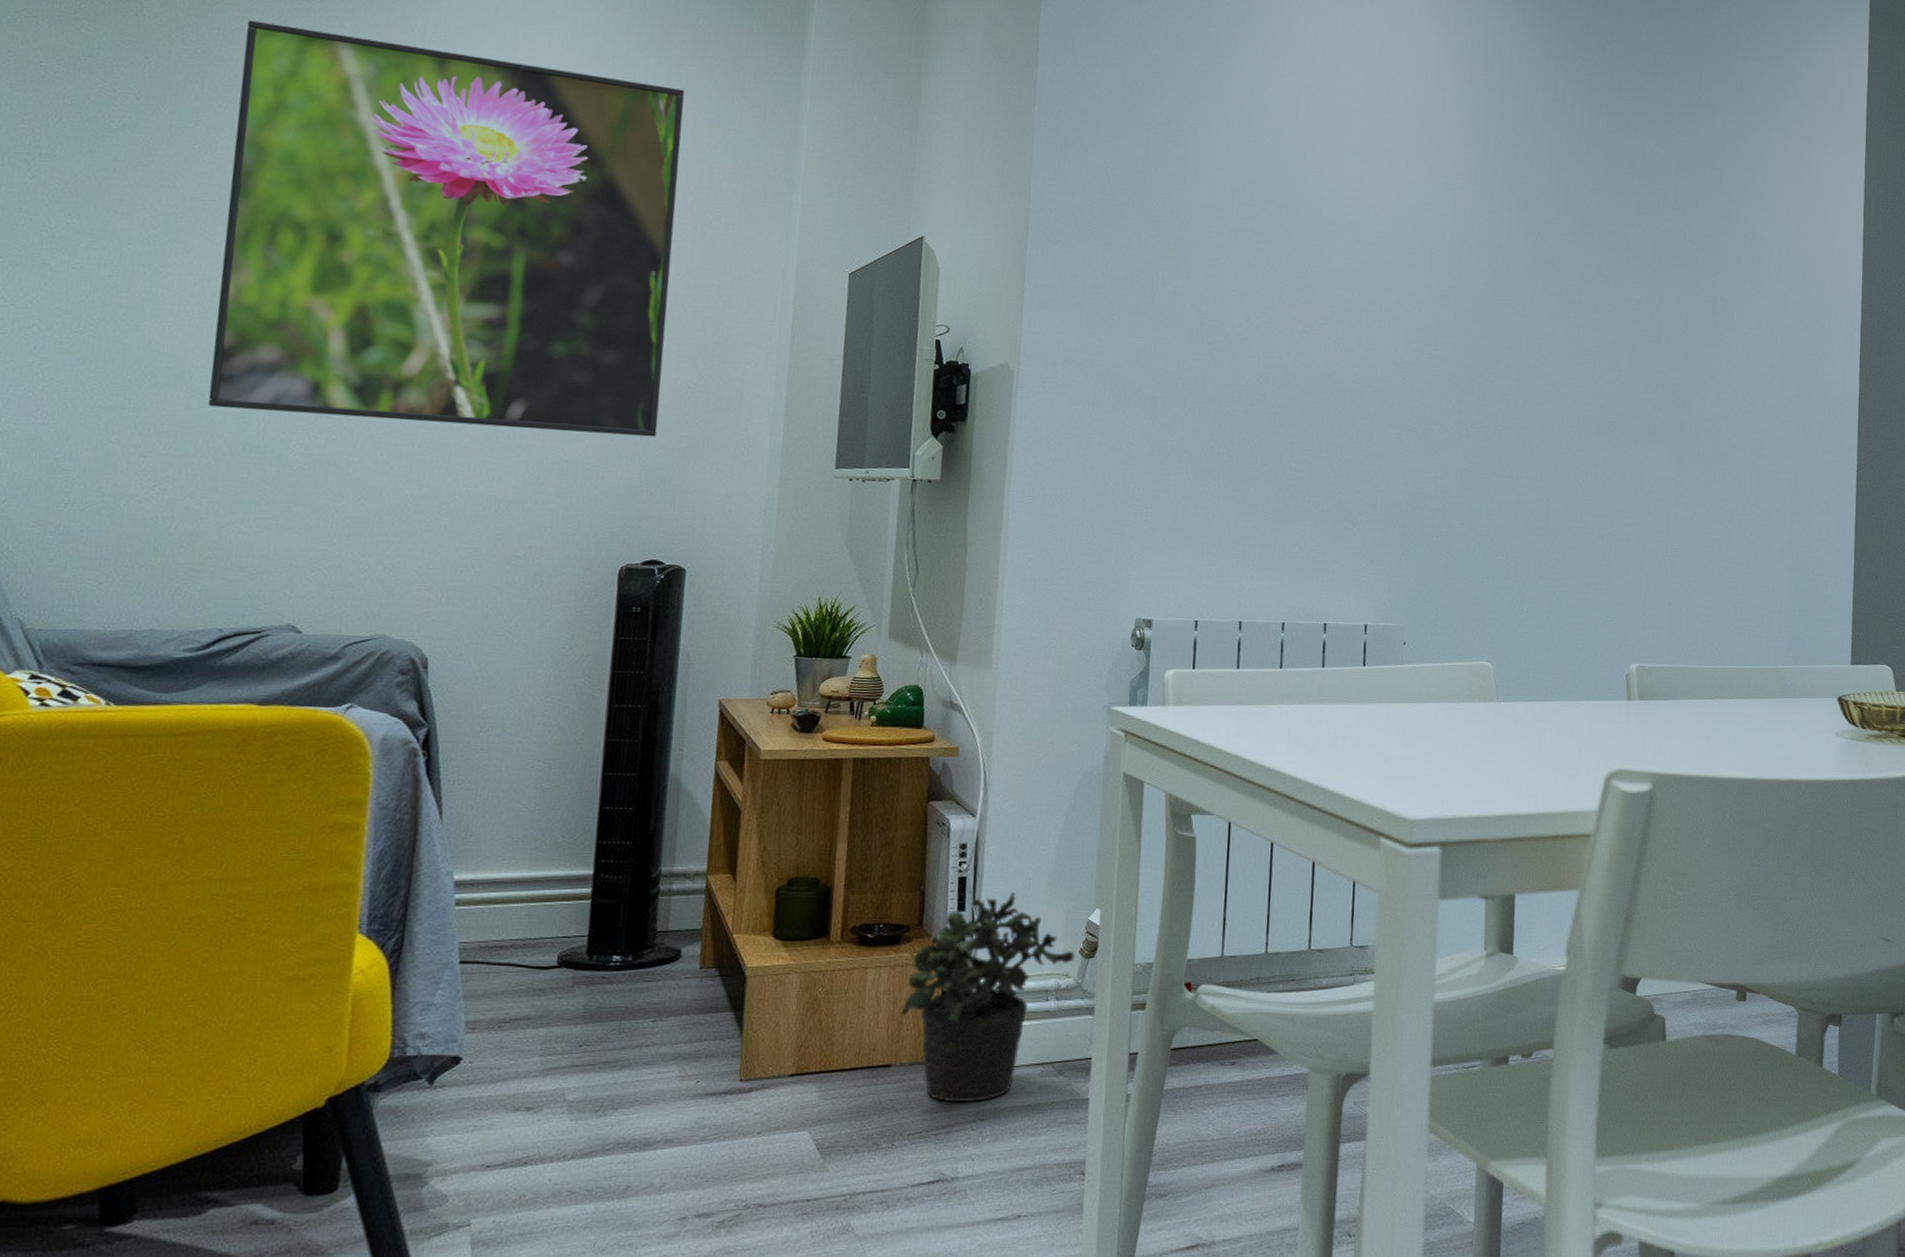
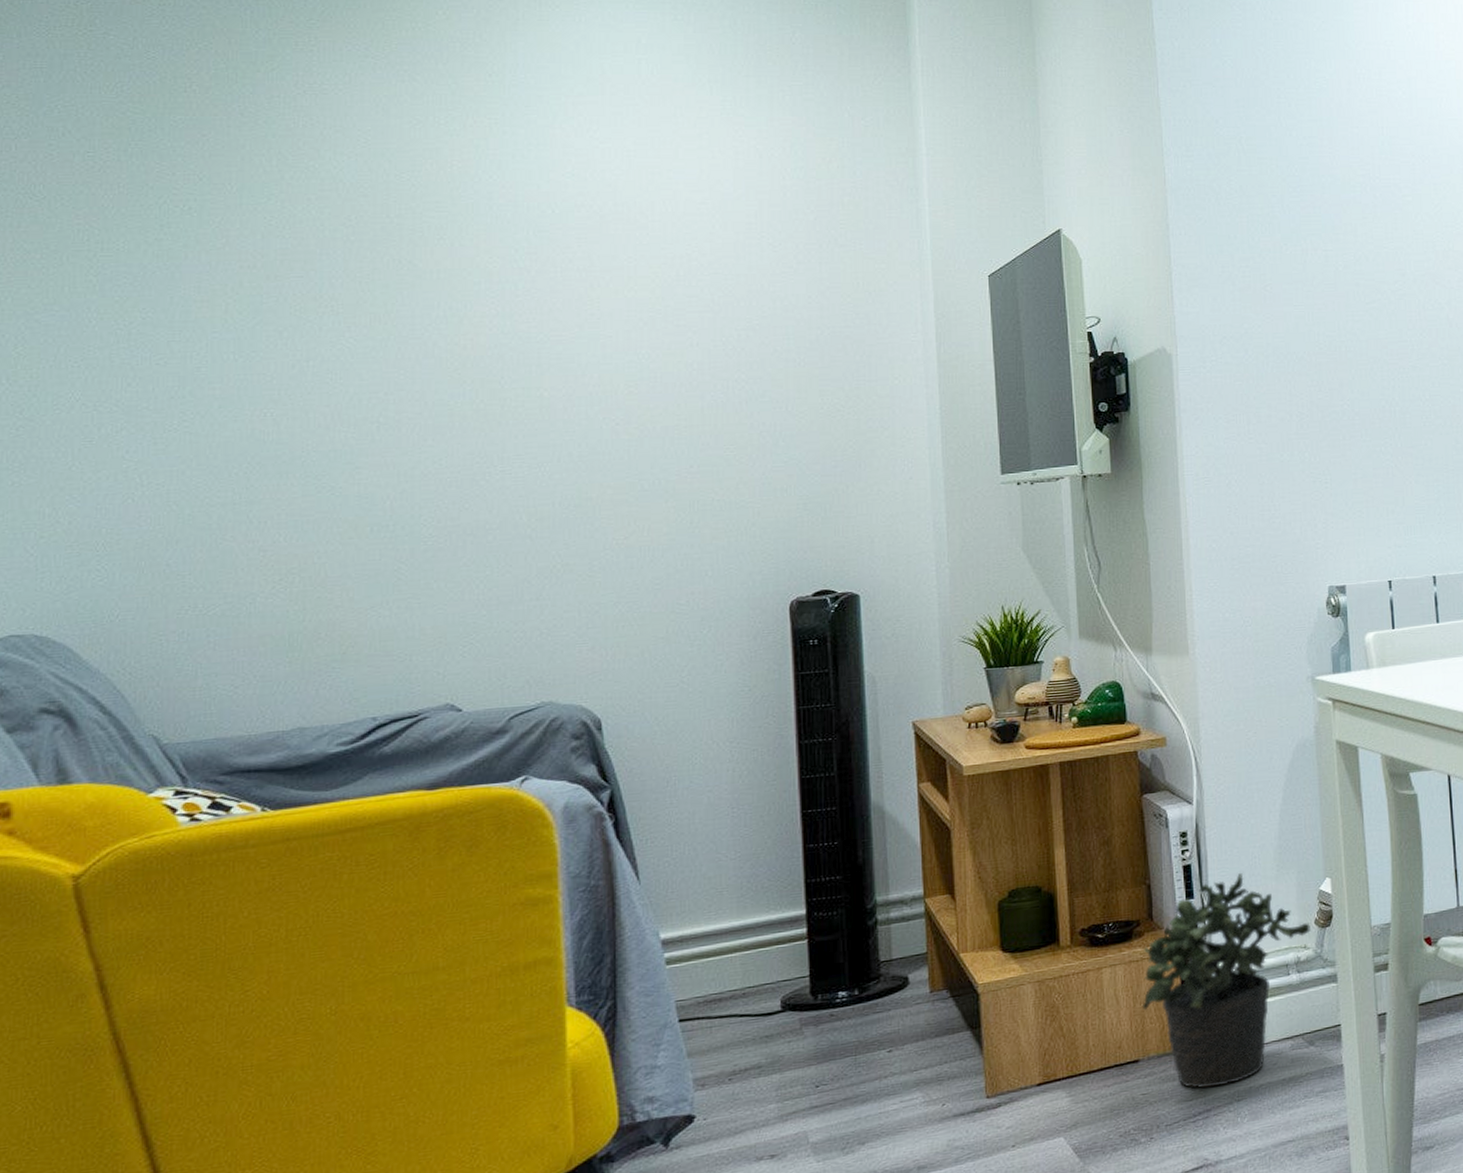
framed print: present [207,20,685,437] -> none [309,84,810,491]

